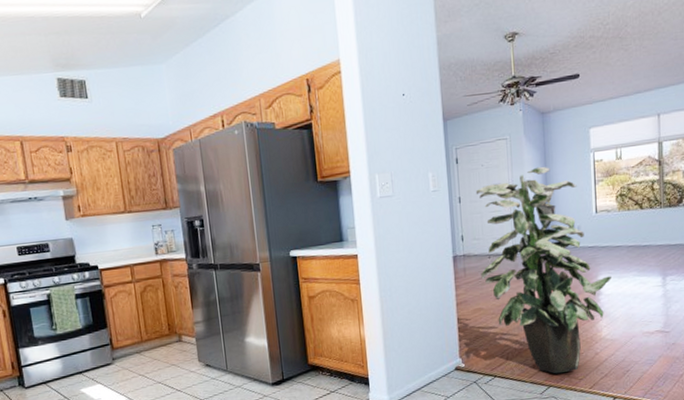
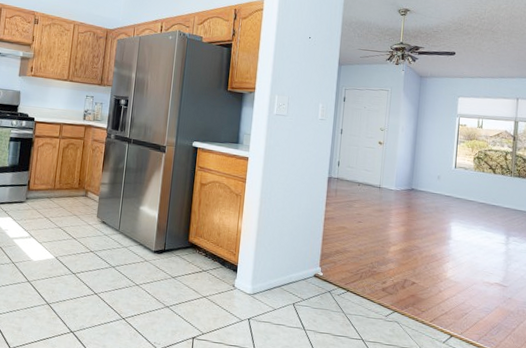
indoor plant: present [475,166,611,374] -> none [349,119,462,302]

